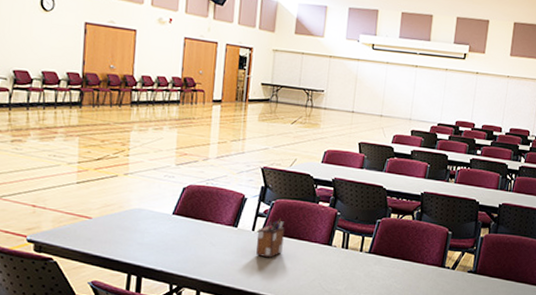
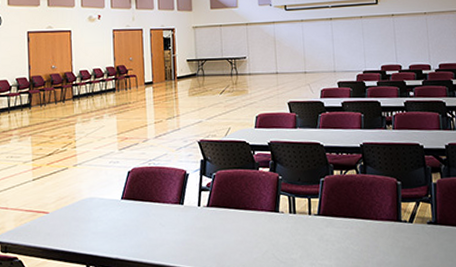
desk organizer: present [256,217,285,258] -> none [203,189,231,233]

